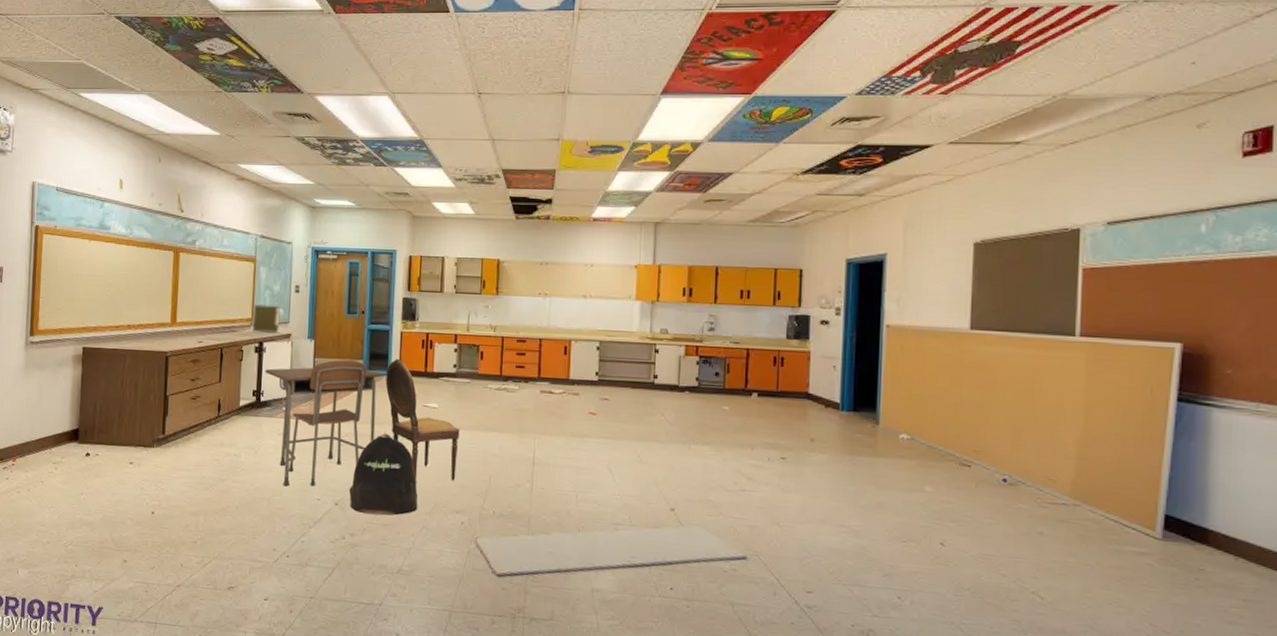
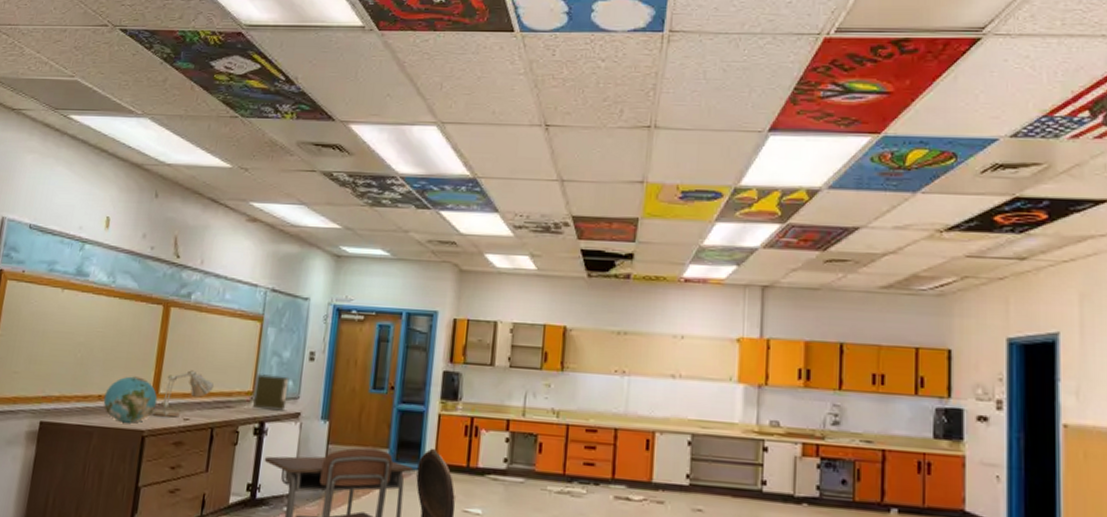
globe: none [132,309,176,346] -> present [103,376,158,423]
desk lamp: none [170,303,220,341] -> present [149,370,214,418]

